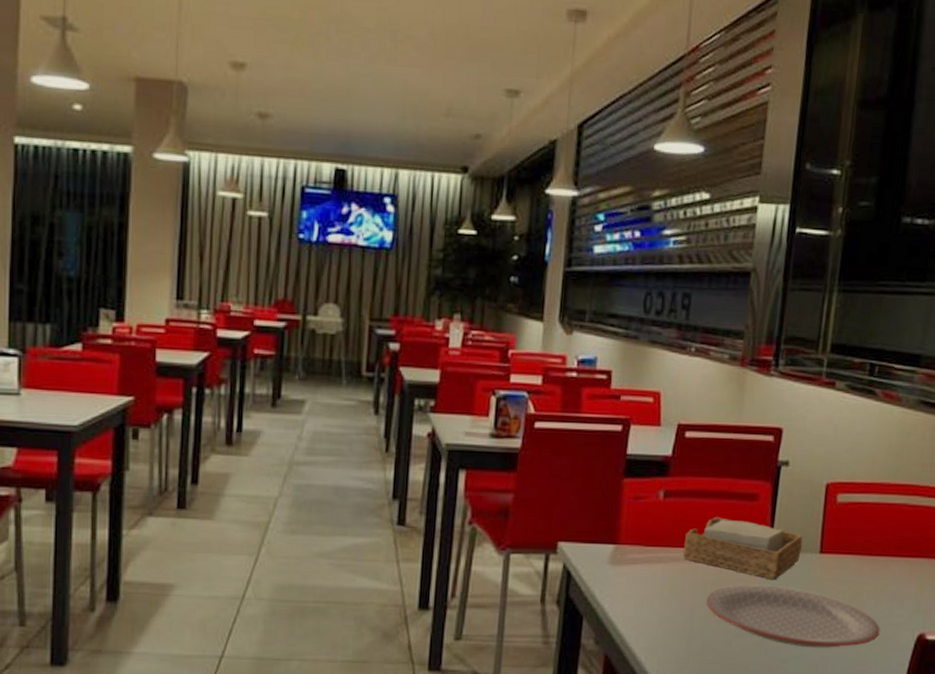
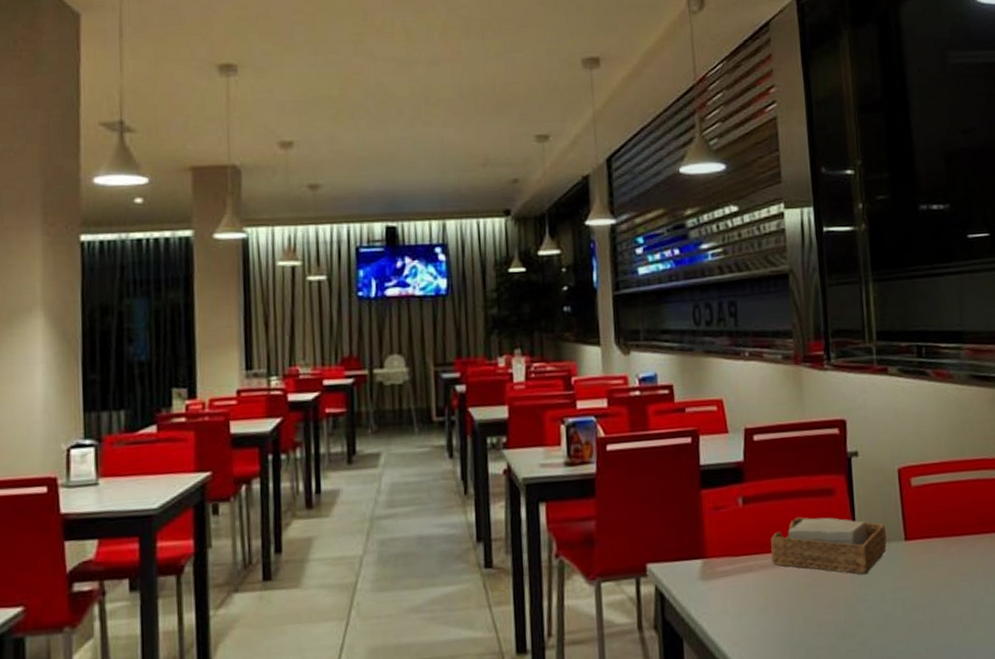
plate: present [706,585,880,648] -> none [802,581,980,641]

